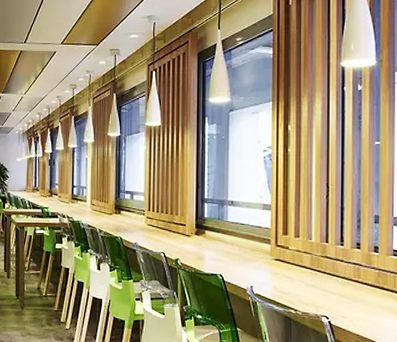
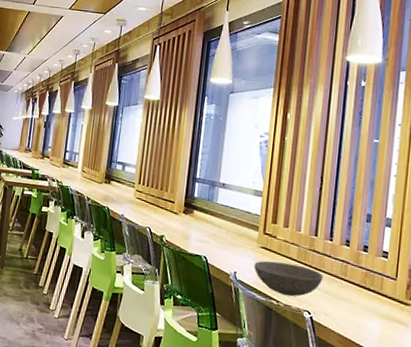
bowl: none [269,272,338,304] -> present [254,260,324,297]

